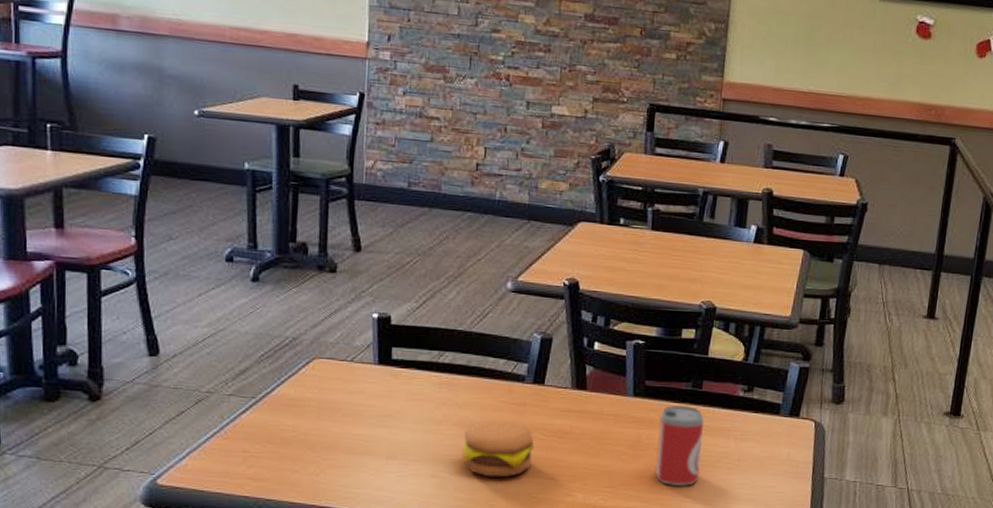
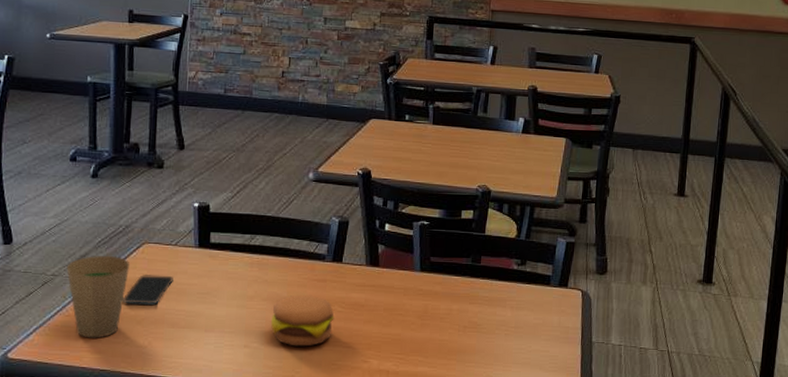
paper cup: none [224,371,299,464] -> present [66,256,130,338]
smartphone: none [291,394,349,428] -> present [123,275,173,305]
beer can: present [655,406,704,487] -> none [441,279,483,353]

